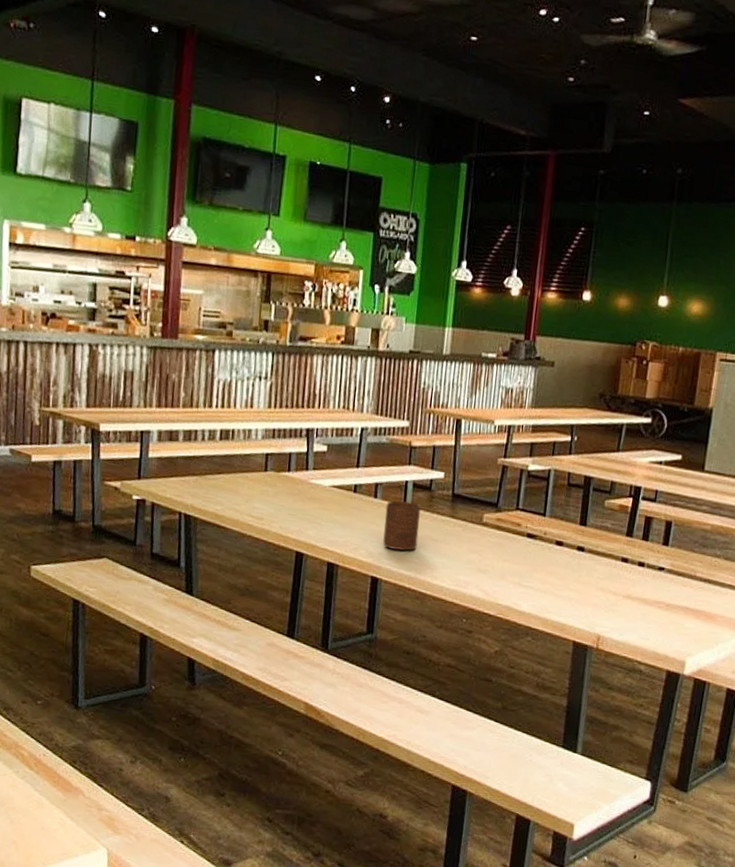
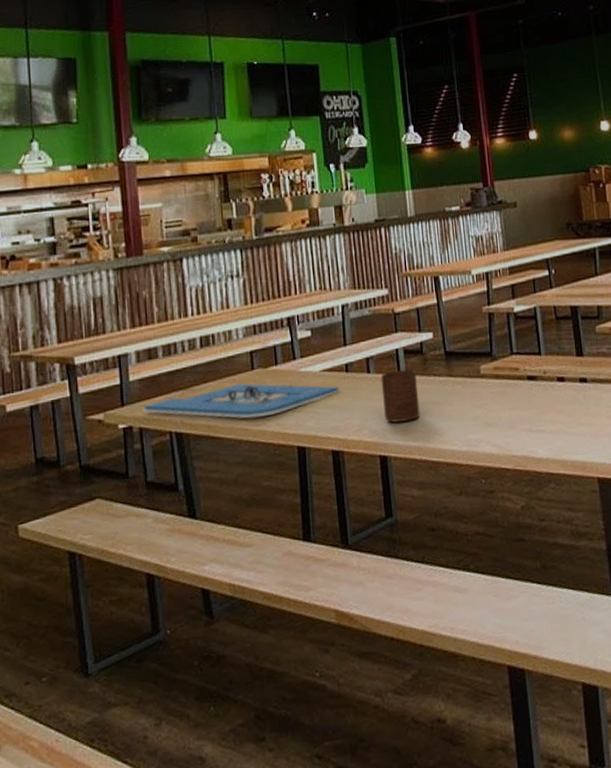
board game: none [157,481,346,517] -> present [142,383,341,419]

